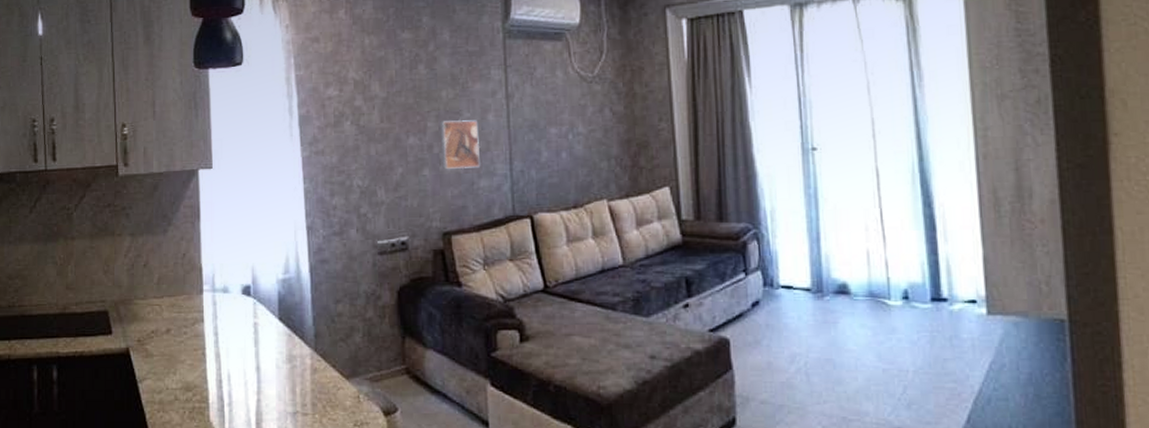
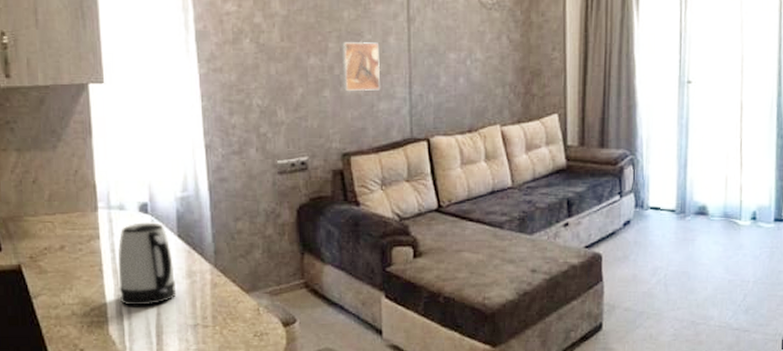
kettle: none [220,305,277,392] -> present [118,222,177,306]

